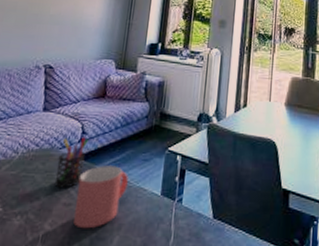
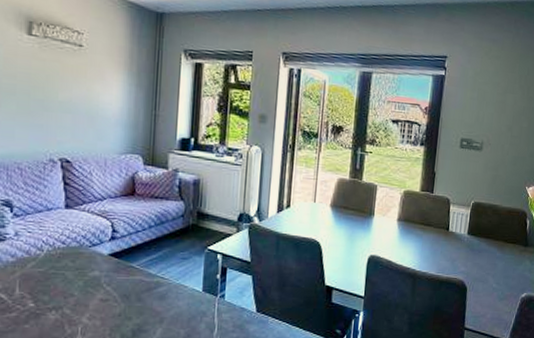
pen holder: present [54,137,89,188] -> none [88,235,120,285]
mug: present [72,165,129,229] -> none [112,263,167,322]

